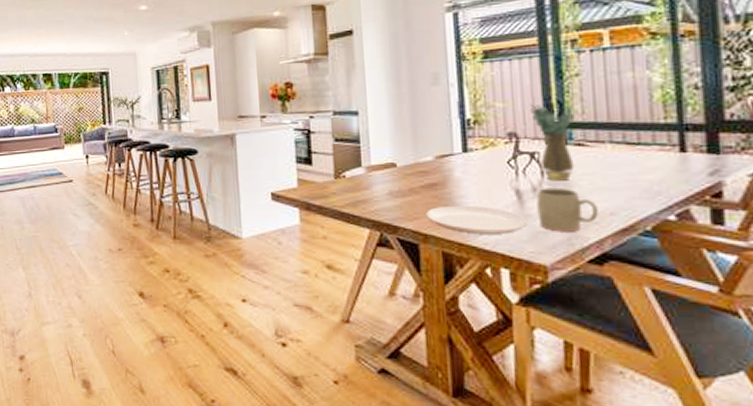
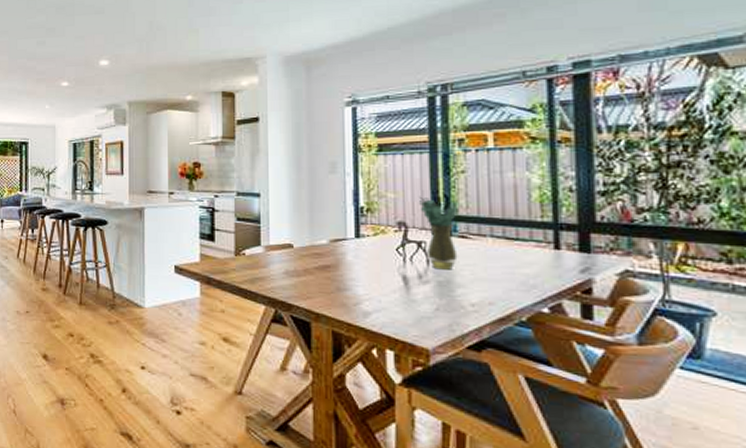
plate: present [426,205,529,234] -> none [319,287,414,317]
mug: present [536,187,598,232] -> none [422,275,478,319]

